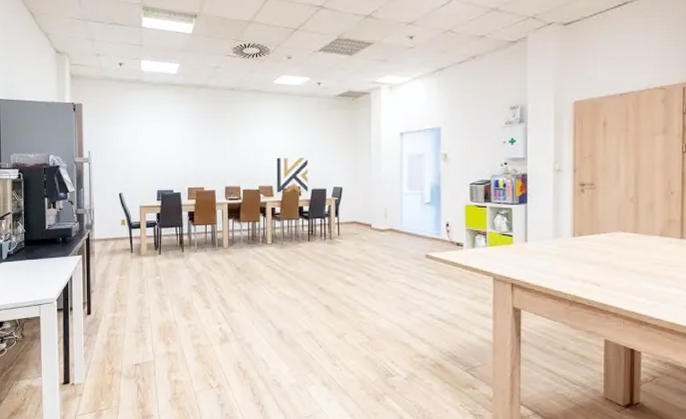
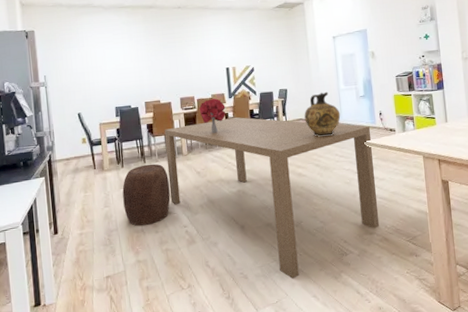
stool: none [158,253,206,317] -> present [122,163,171,226]
dining table: none [205,212,434,394] -> present [164,117,380,279]
bouquet: none [244,190,273,228] -> present [199,98,226,133]
ceramic jug: none [359,194,401,245] -> present [304,91,341,137]

